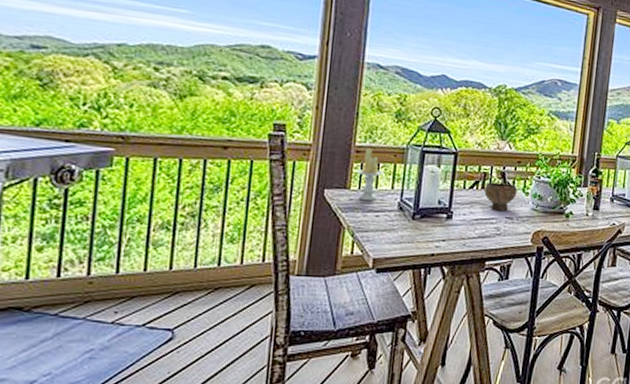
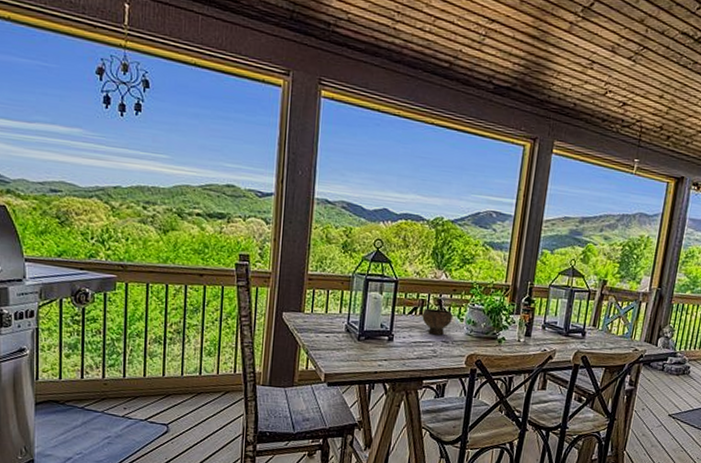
candle: present [356,148,384,201] -> none [308,276,333,324]

